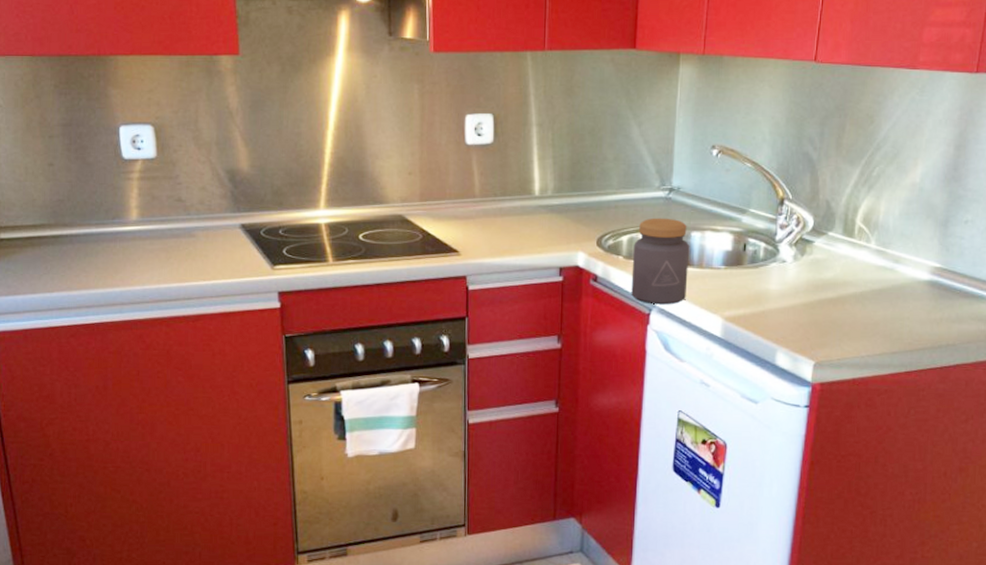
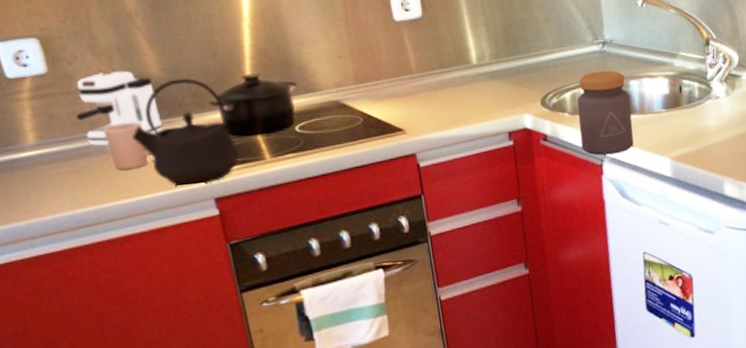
coffee maker: none [174,163,244,230] -> present [76,70,163,146]
mug: none [194,211,235,255] -> present [103,121,153,171]
kettle: none [217,176,307,277] -> present [132,78,241,186]
saucepan: none [286,179,367,239] -> present [208,73,297,137]

